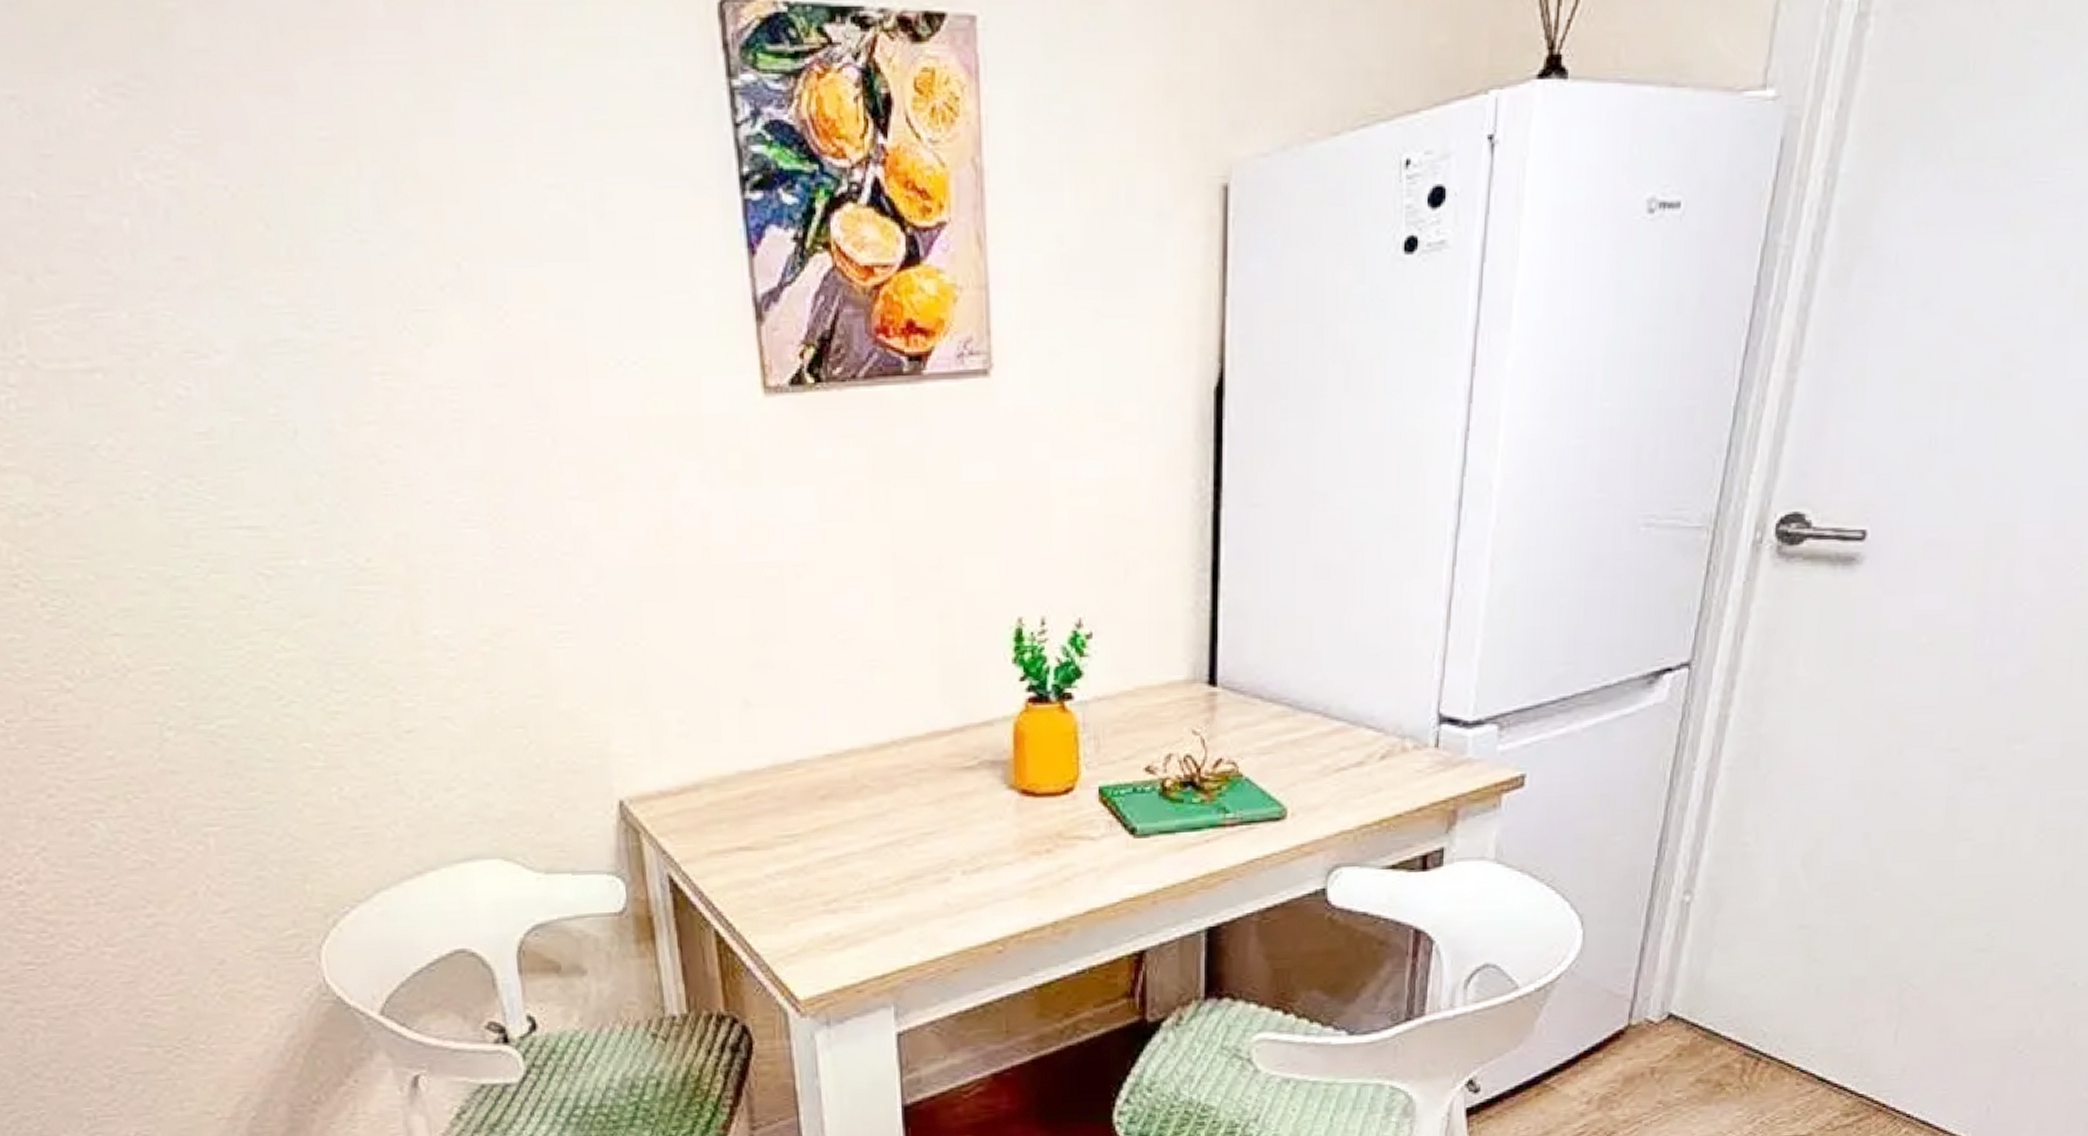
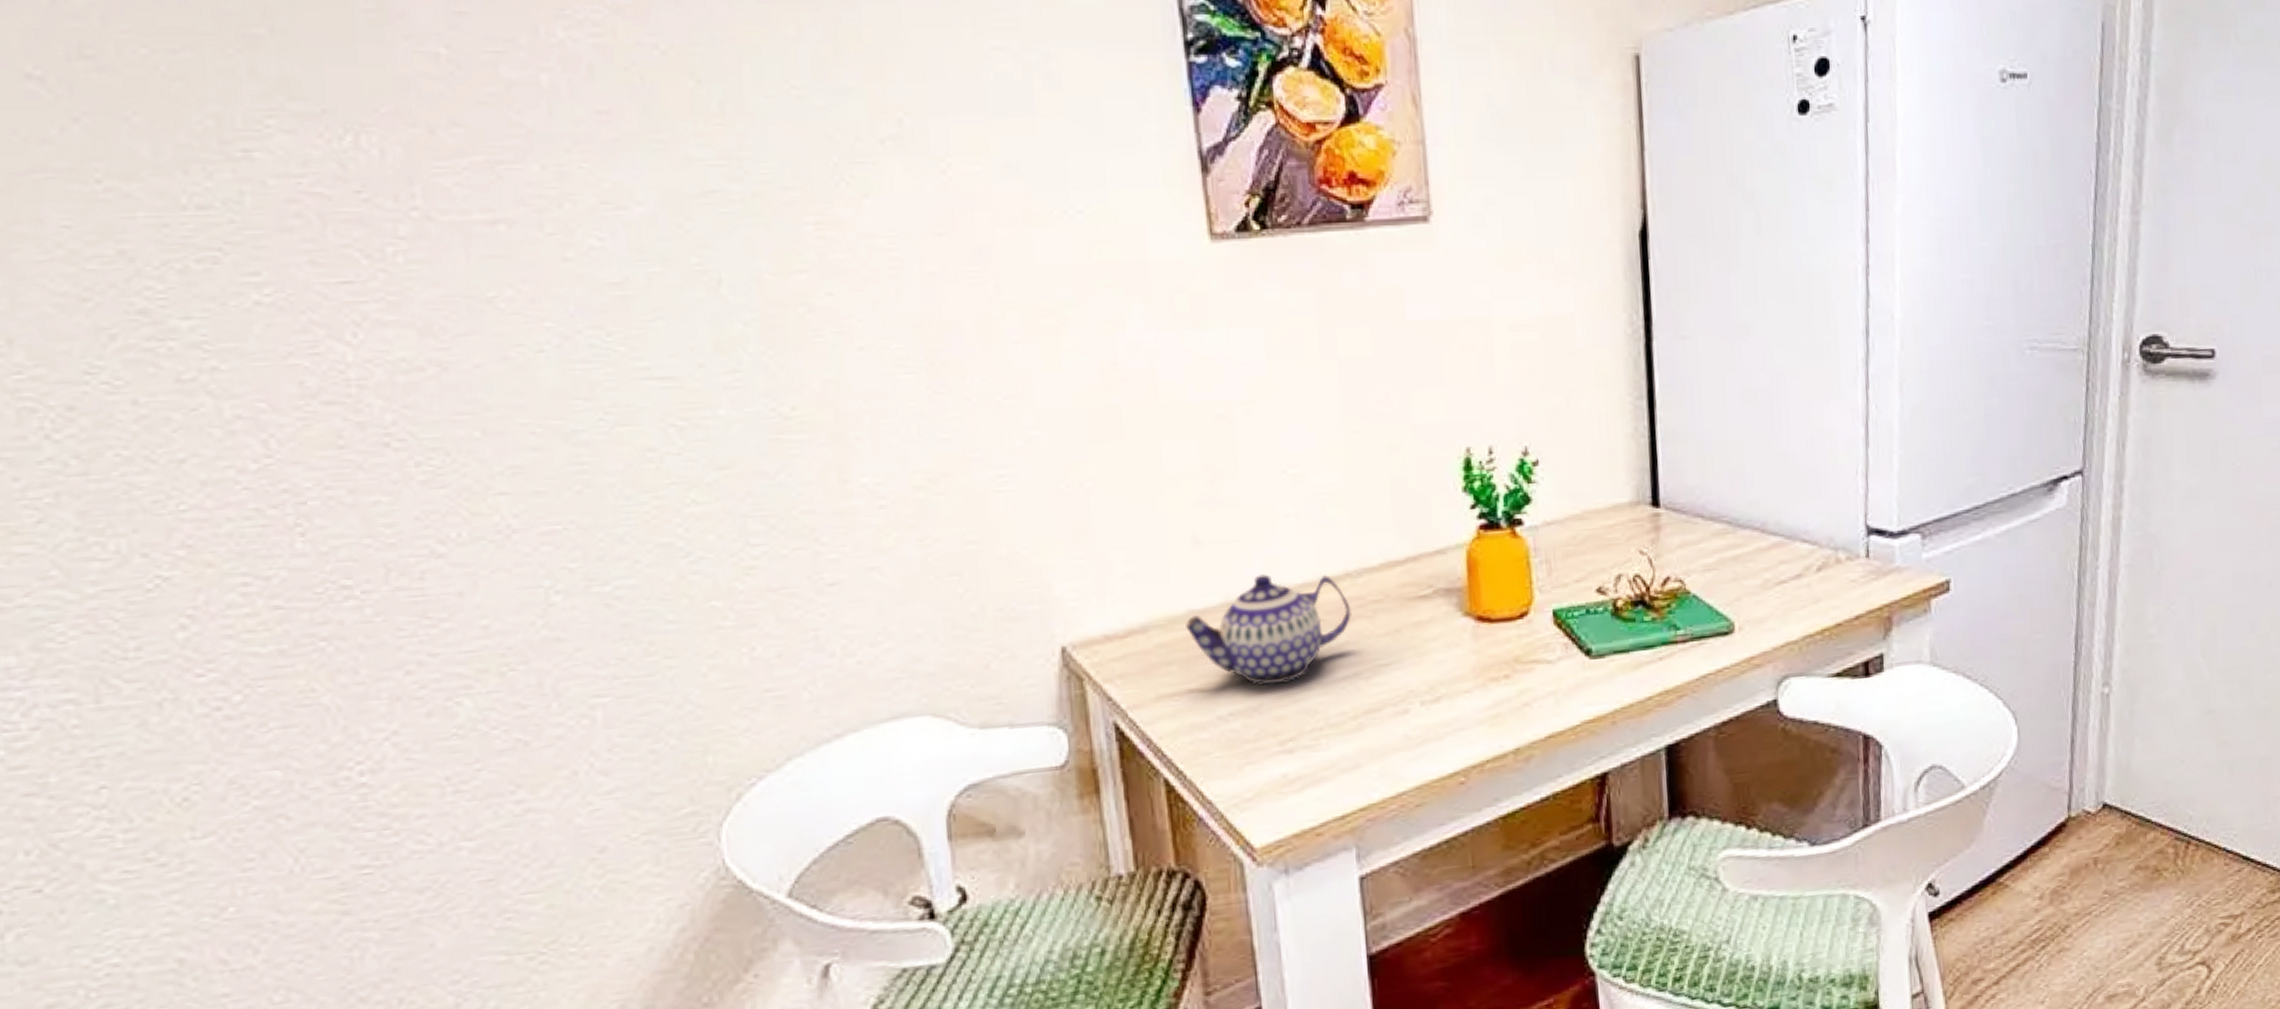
teapot: none [736,739,896,846] -> present [1186,574,1351,684]

